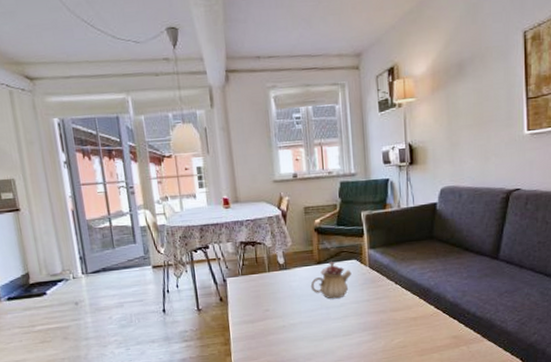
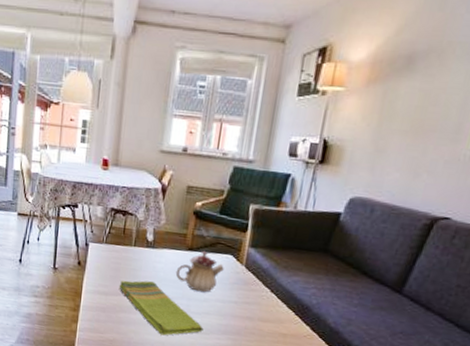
dish towel: none [262,300,346,347] -> present [119,280,204,336]

